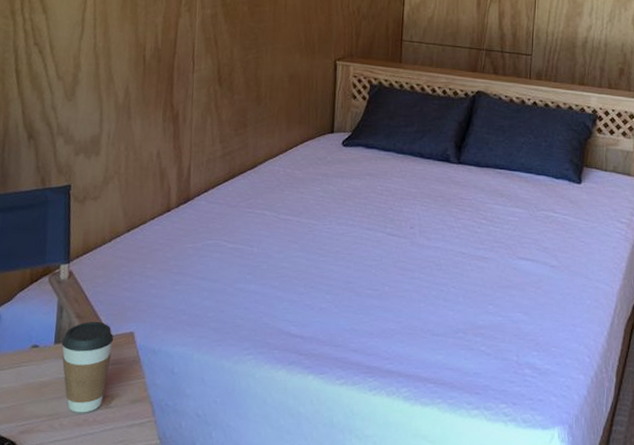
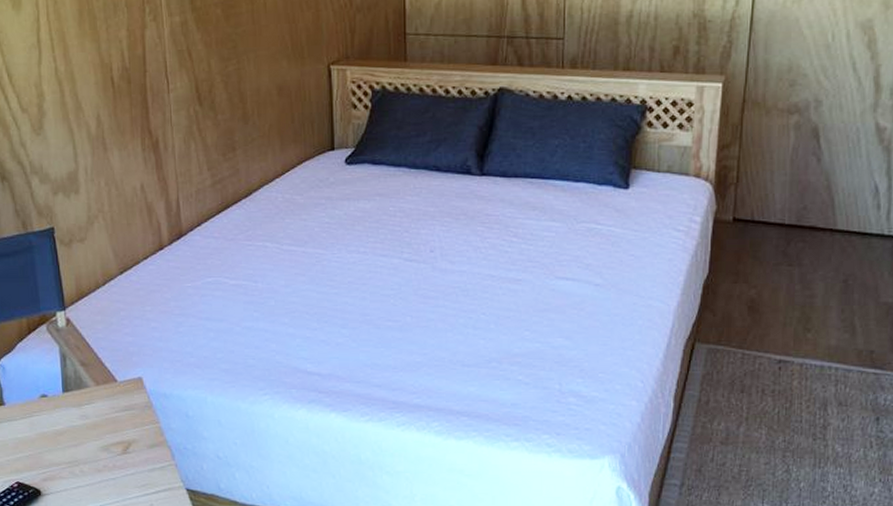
coffee cup: present [61,322,114,413] -> none [69,369,123,459]

